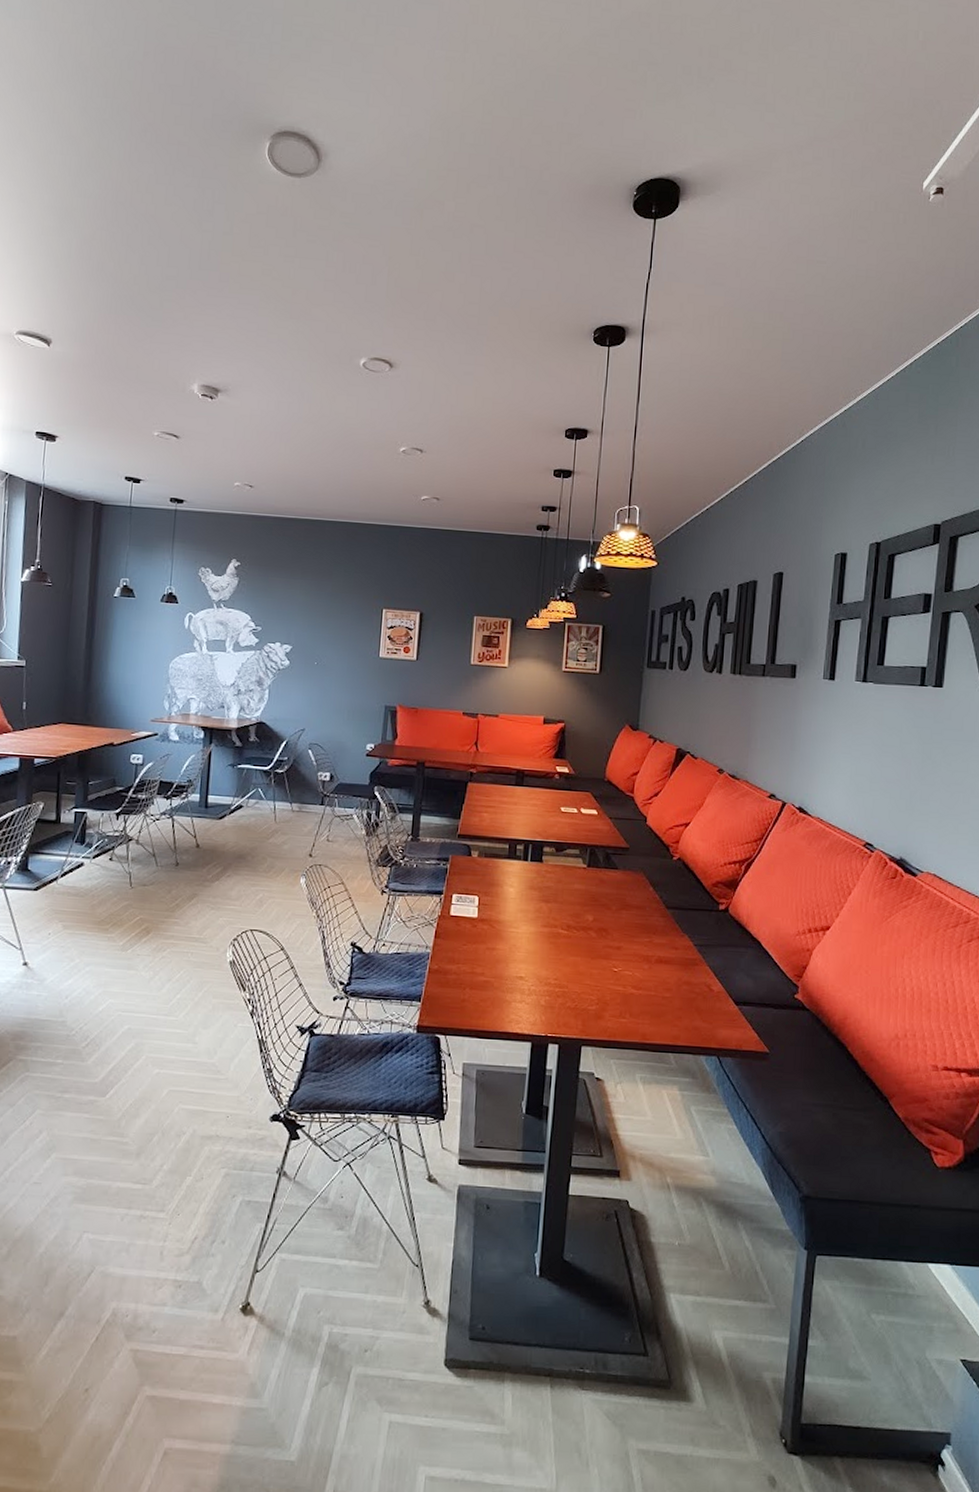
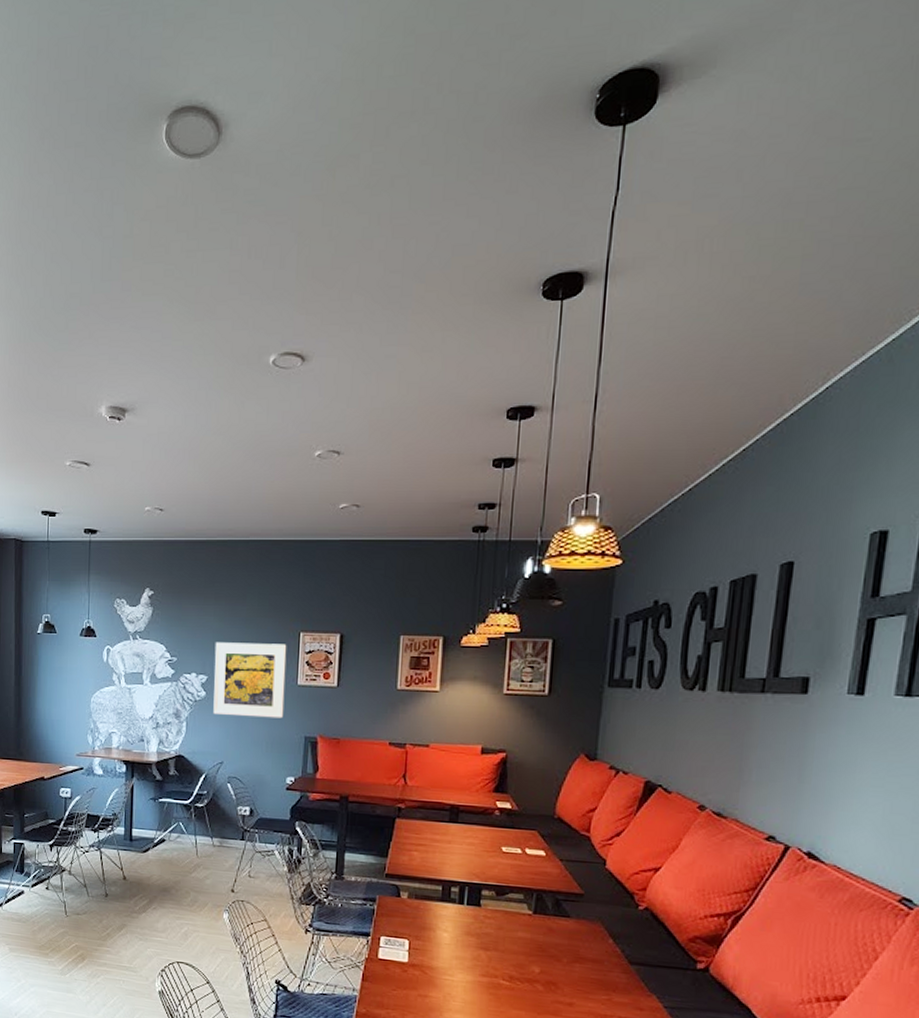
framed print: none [296,614,370,688] -> present [213,642,287,719]

